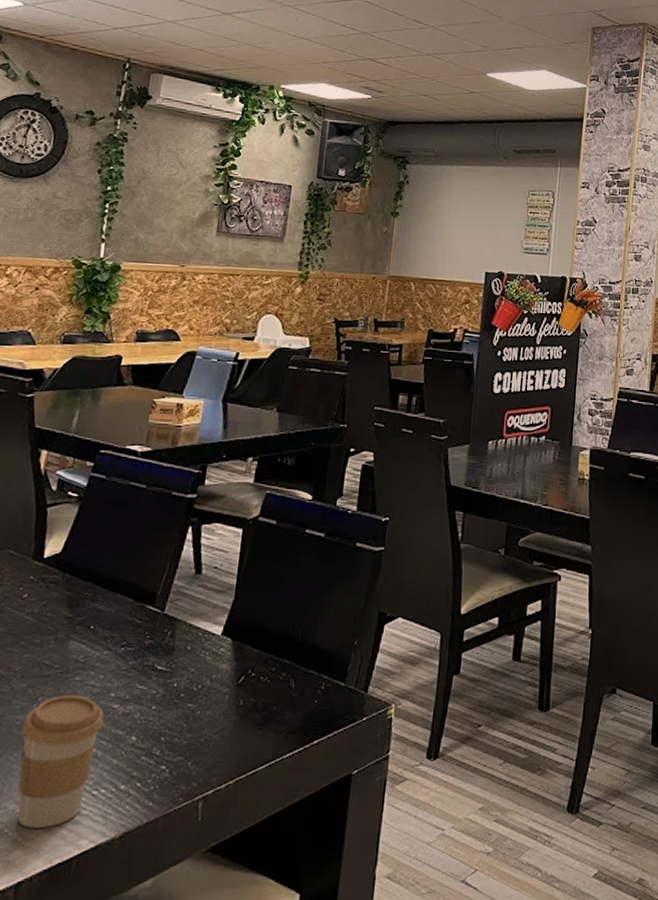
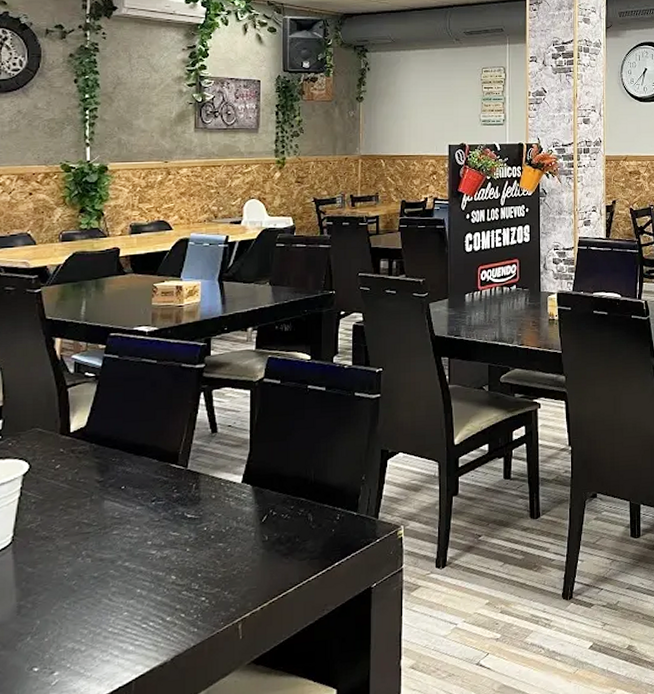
coffee cup: present [17,695,105,828] -> none [70,546,144,661]

